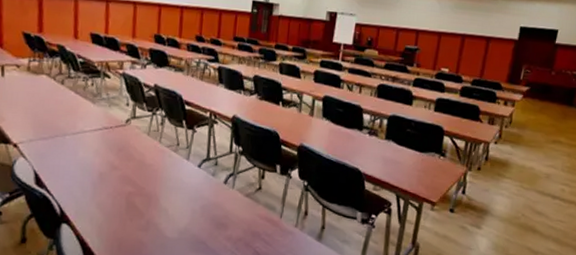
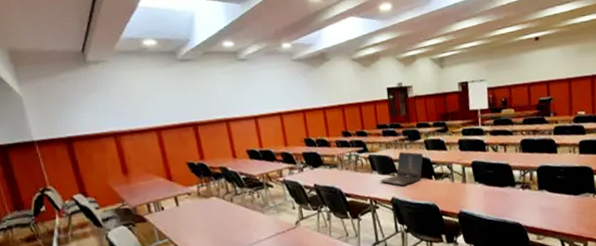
laptop computer: none [224,69,276,107] -> present [380,151,424,187]

